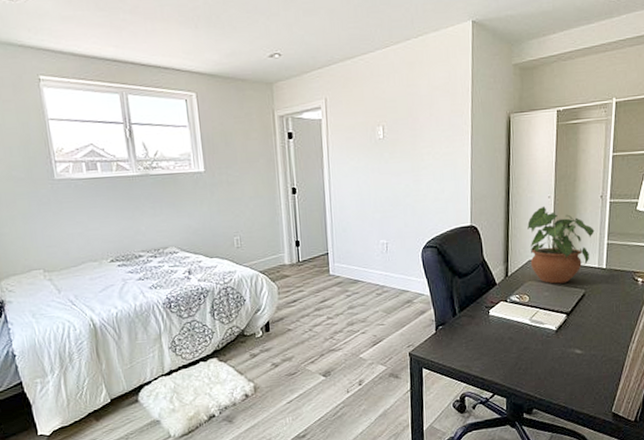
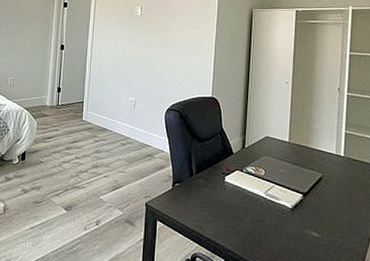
potted plant: present [527,205,595,284] -> none [265,89,332,164]

